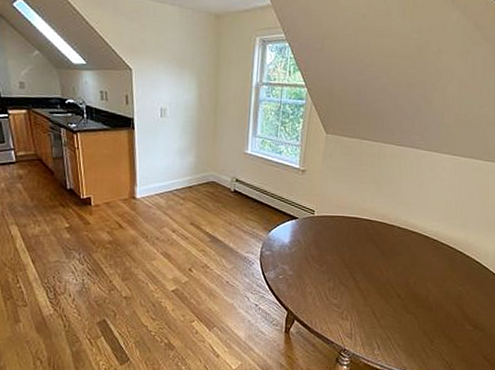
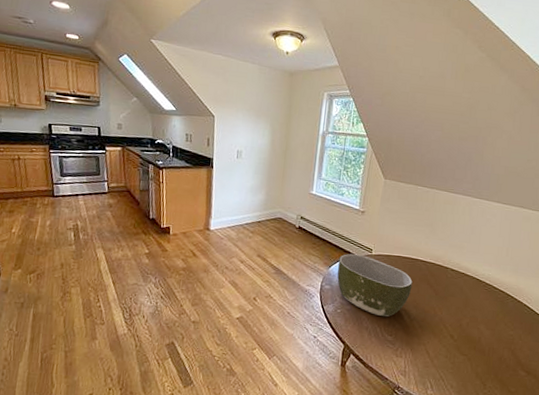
bowl: none [278,216,358,280] -> present [337,253,413,317]

